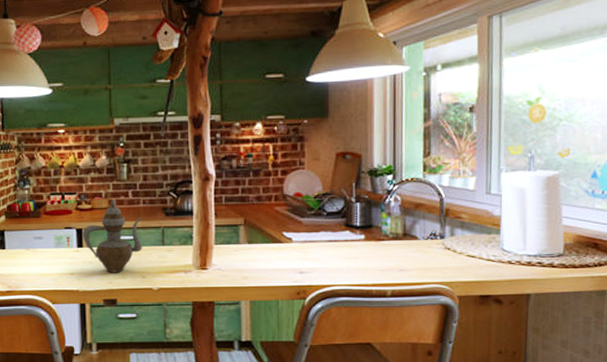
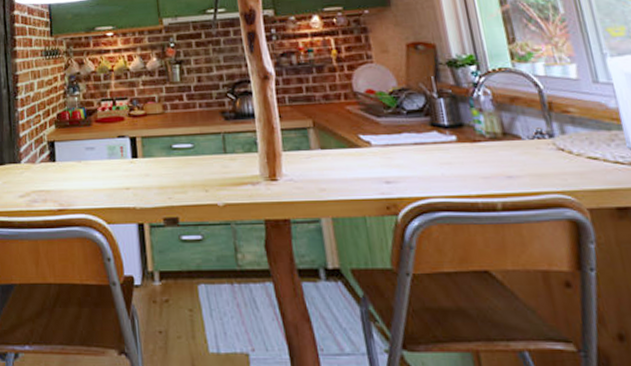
teapot: present [82,198,142,273] -> none [136,102,202,187]

